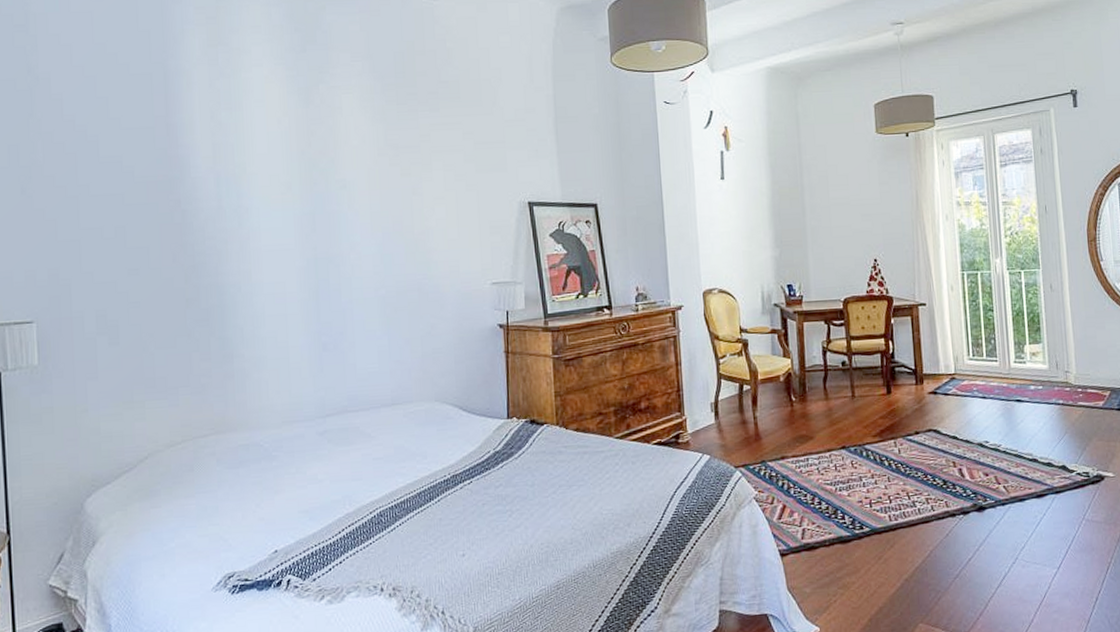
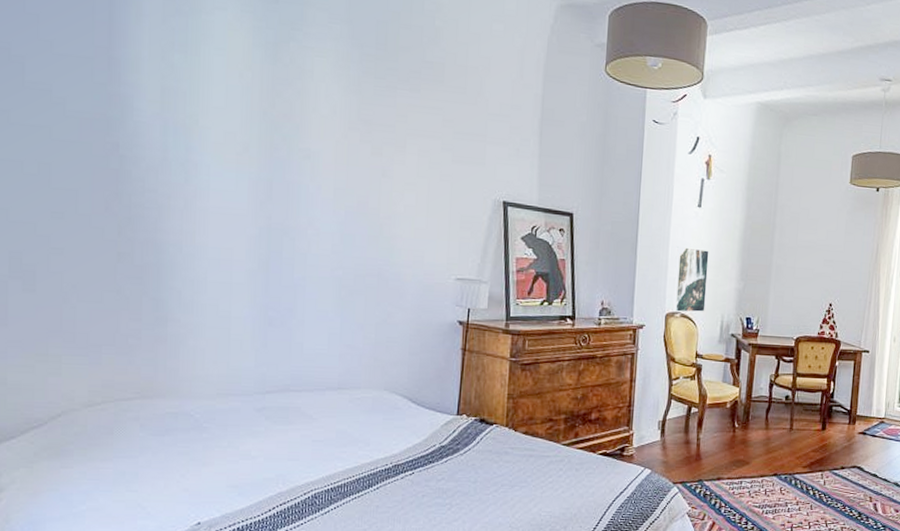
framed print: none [705,221,743,288] -> present [673,247,709,313]

